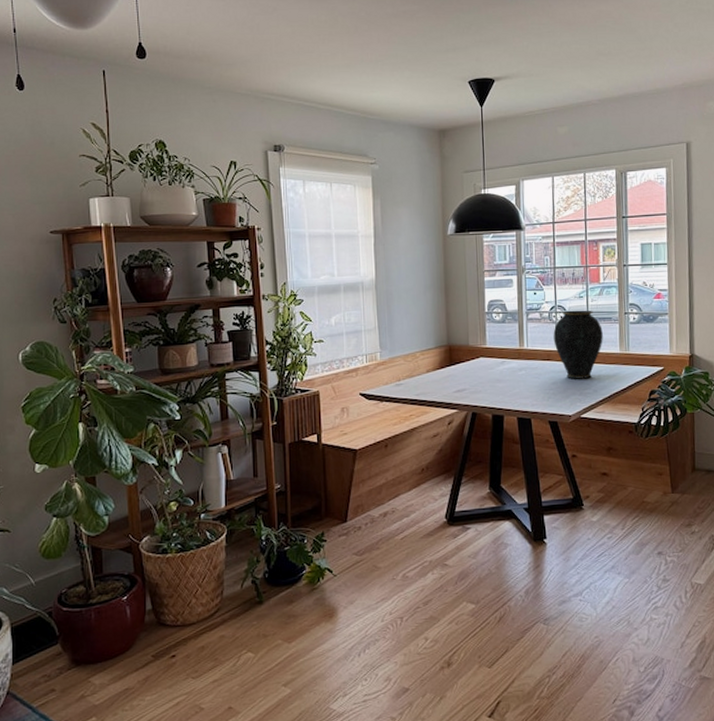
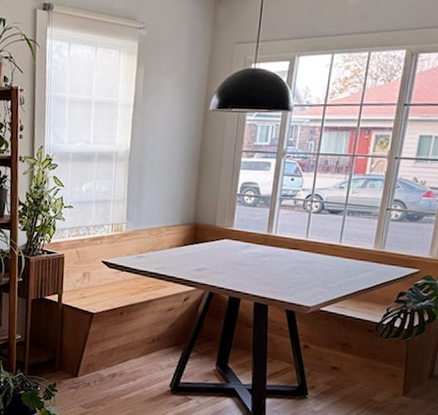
vase: present [553,310,603,379] -> none [304,200,359,273]

